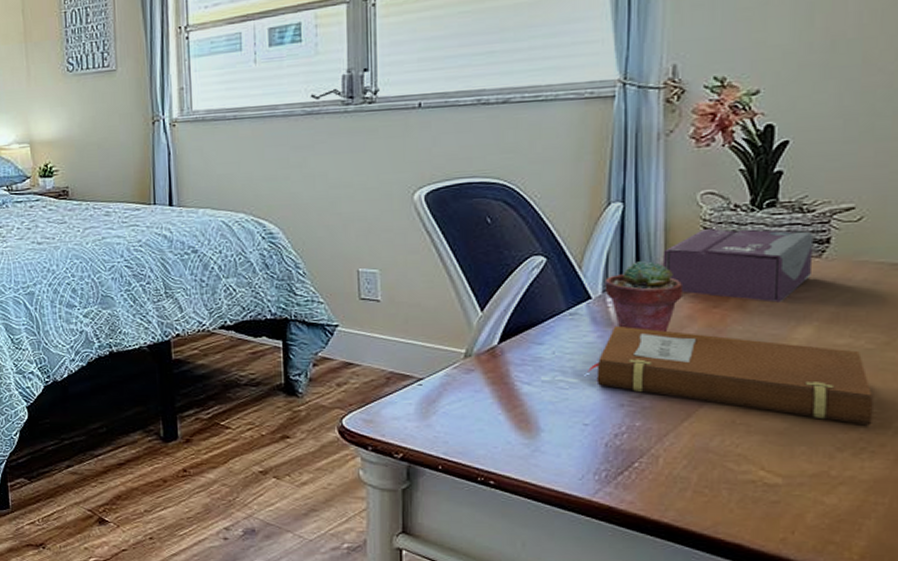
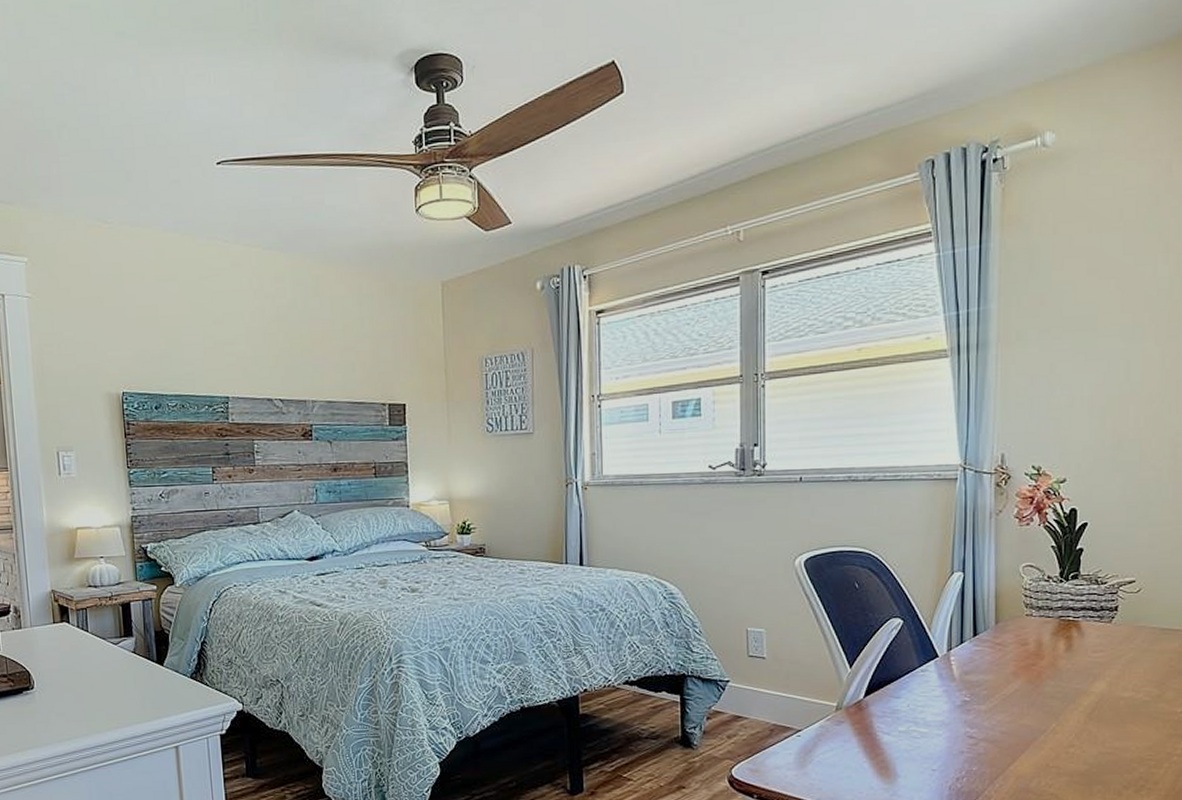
notebook: present [588,325,874,425] -> none [936,681,1150,766]
potted succulent: present [604,260,684,332] -> none [949,623,1010,687]
tissue box: present [662,227,814,303] -> none [993,596,1106,661]

